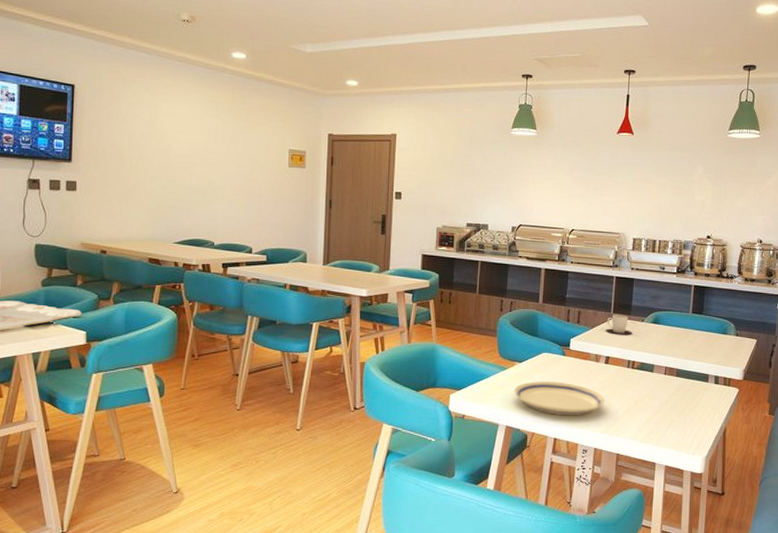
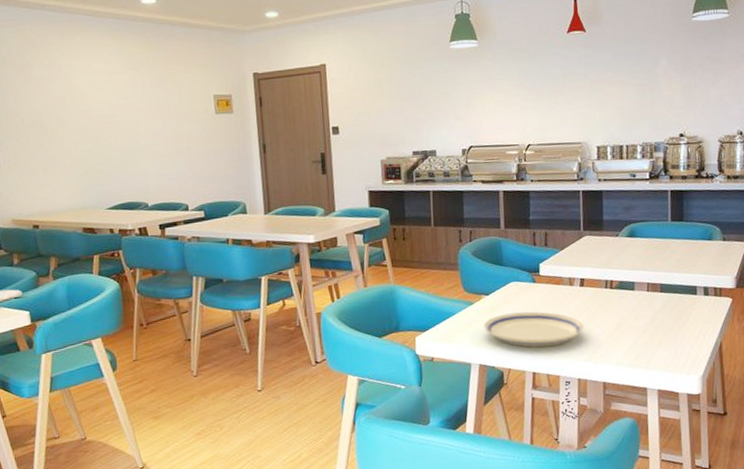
cup: present [606,315,632,334] -> none [577,231,607,253]

